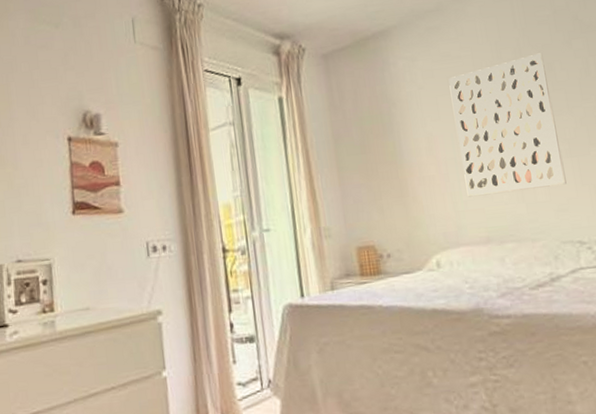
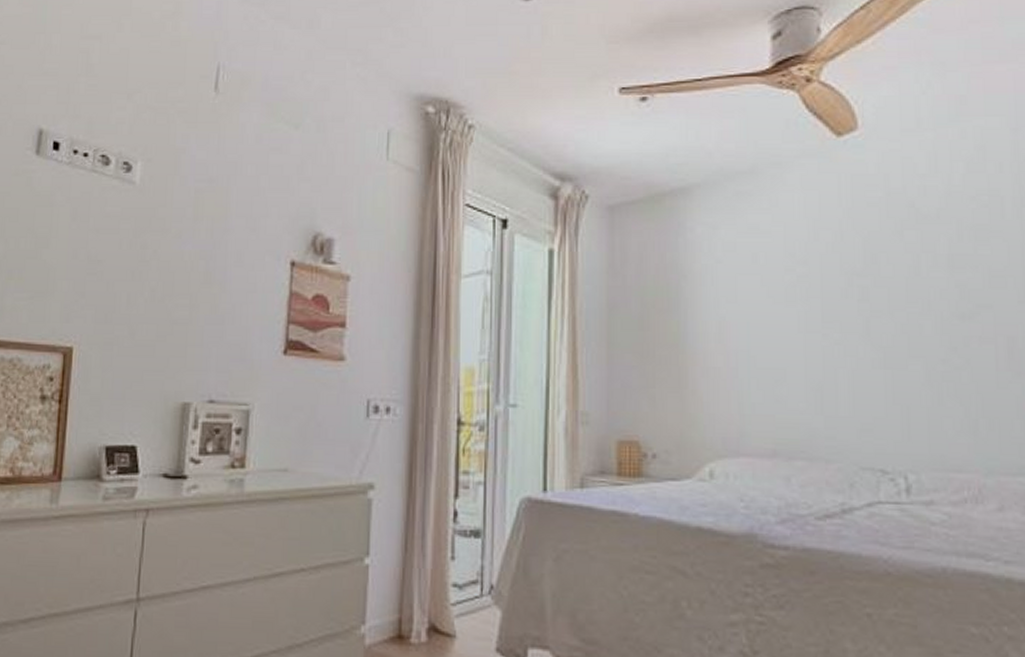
wall art: present [448,53,567,197] -> none [753,240,876,400]

